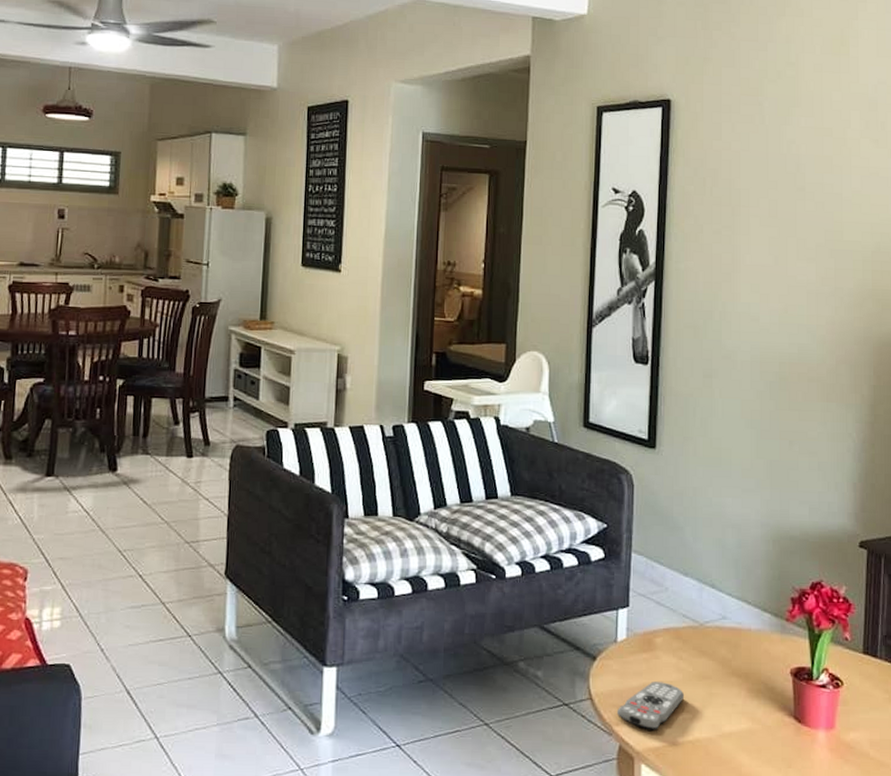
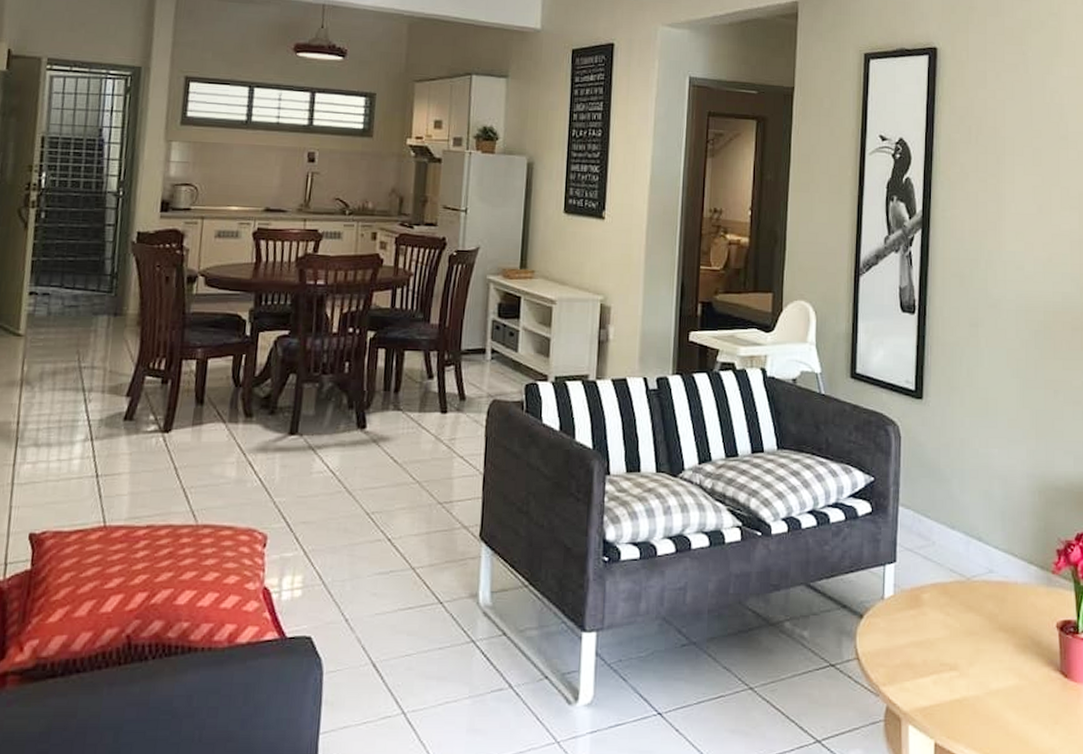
remote control: present [616,682,685,731] -> none [883,639,952,690]

